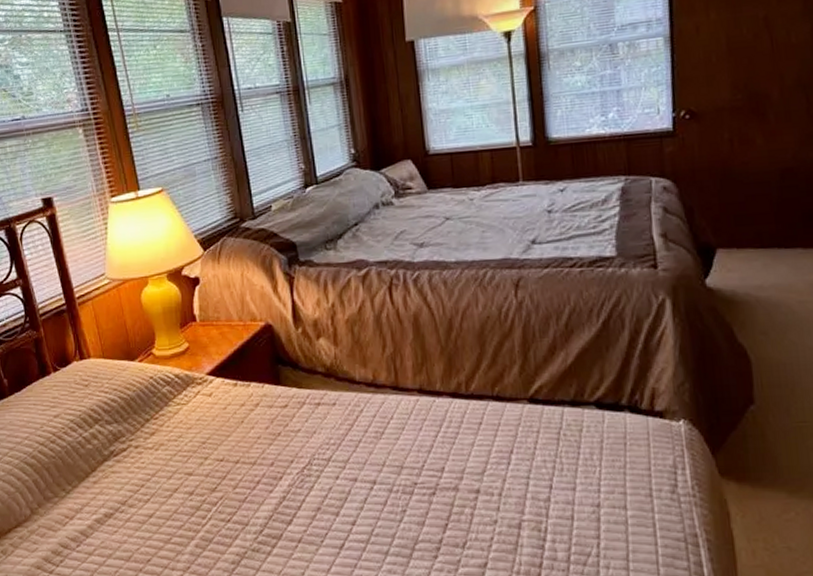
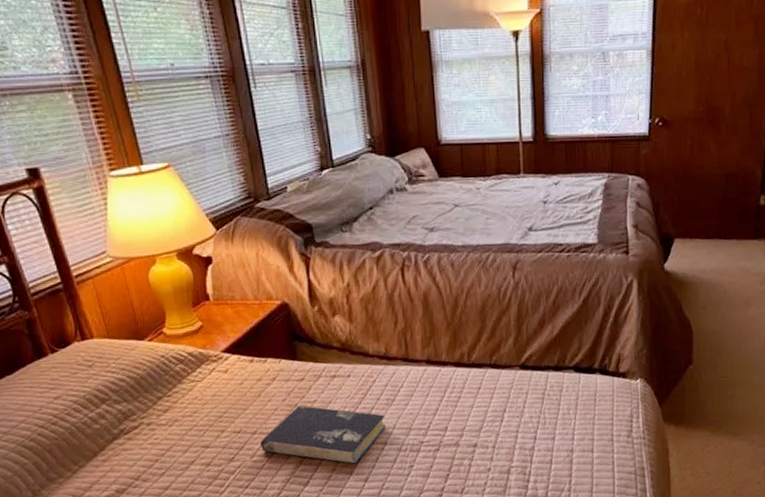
book: none [243,434,374,502] -> present [260,405,386,463]

